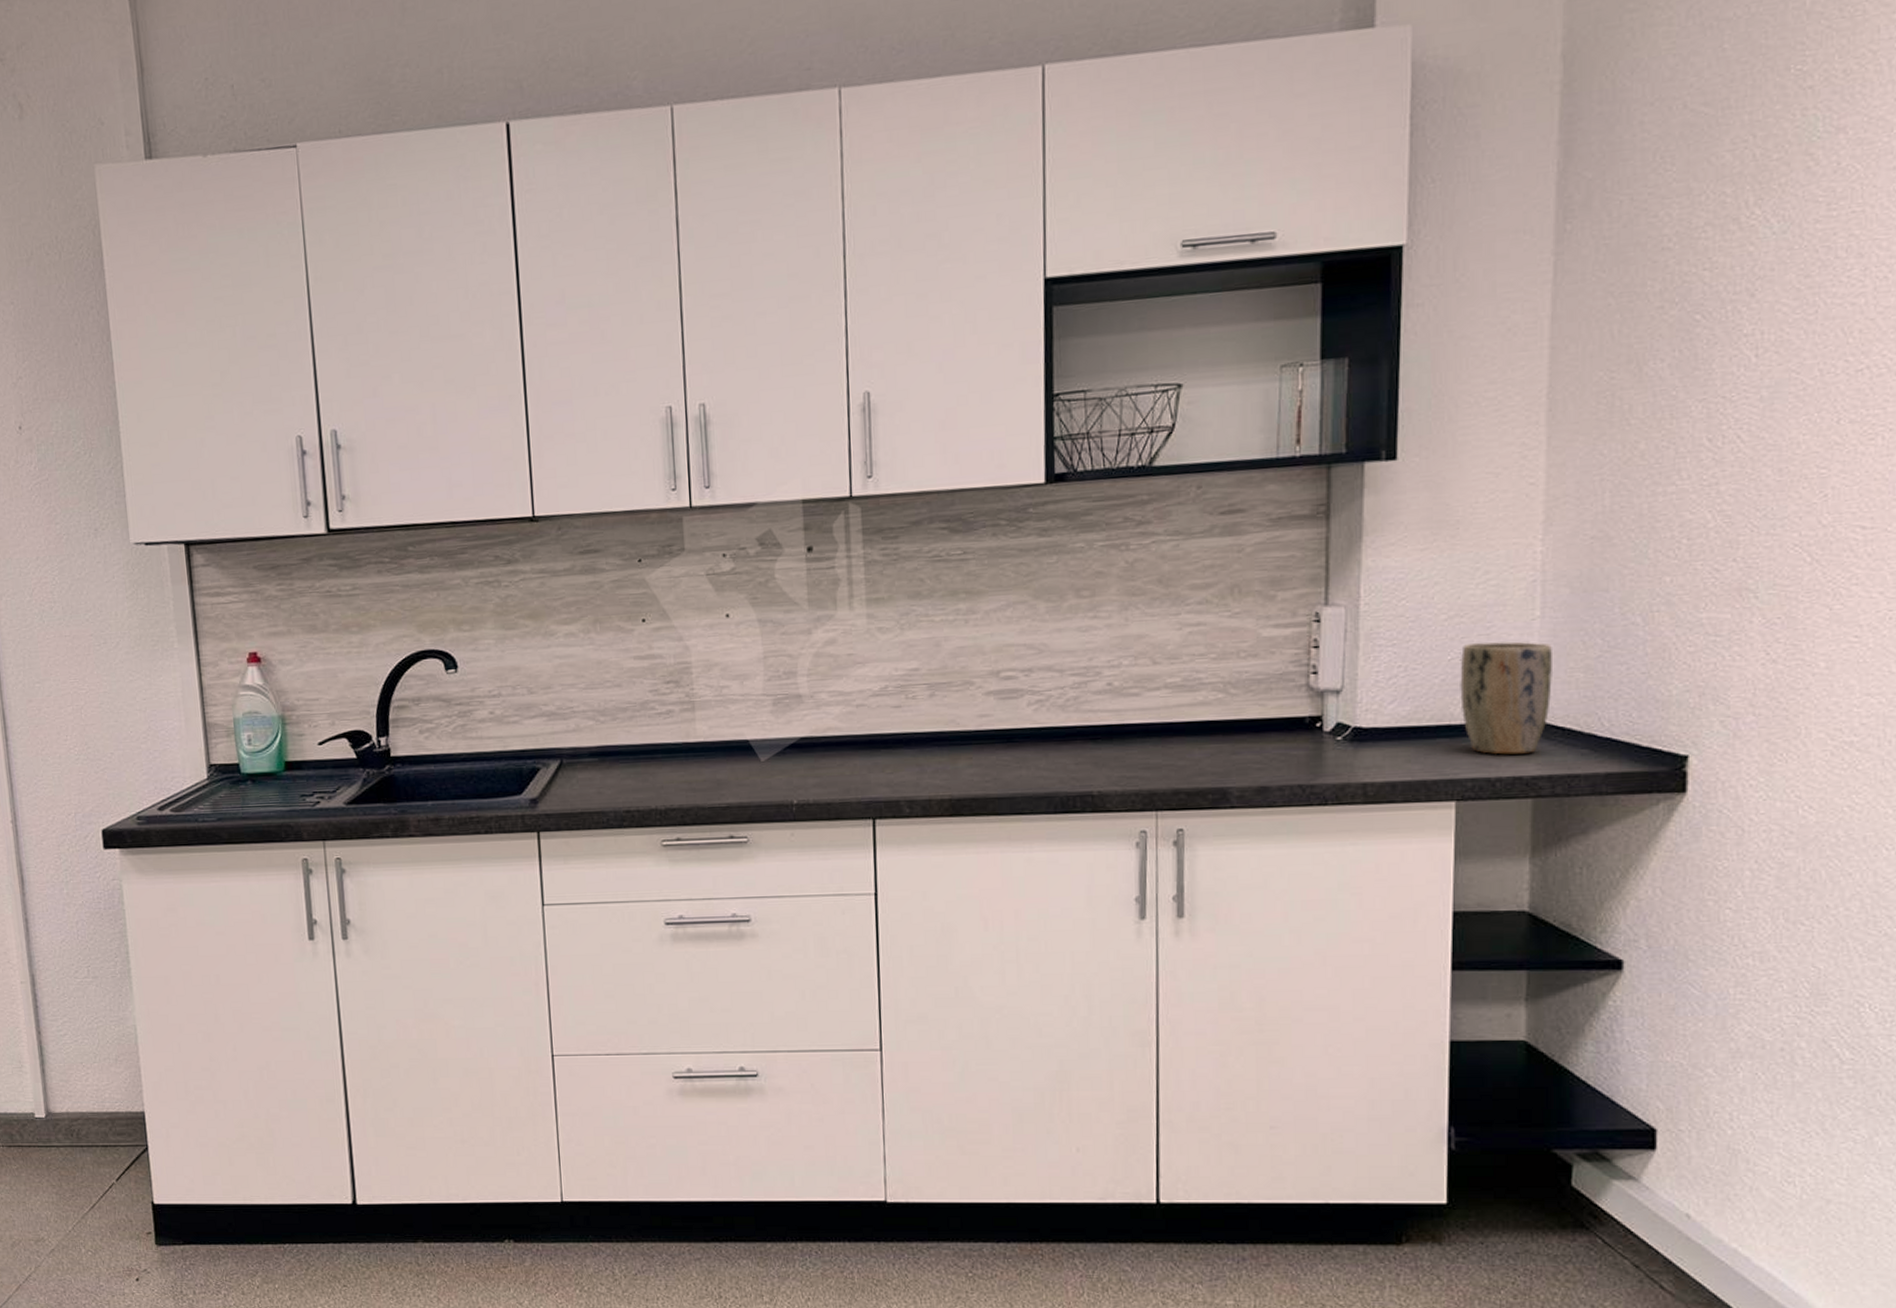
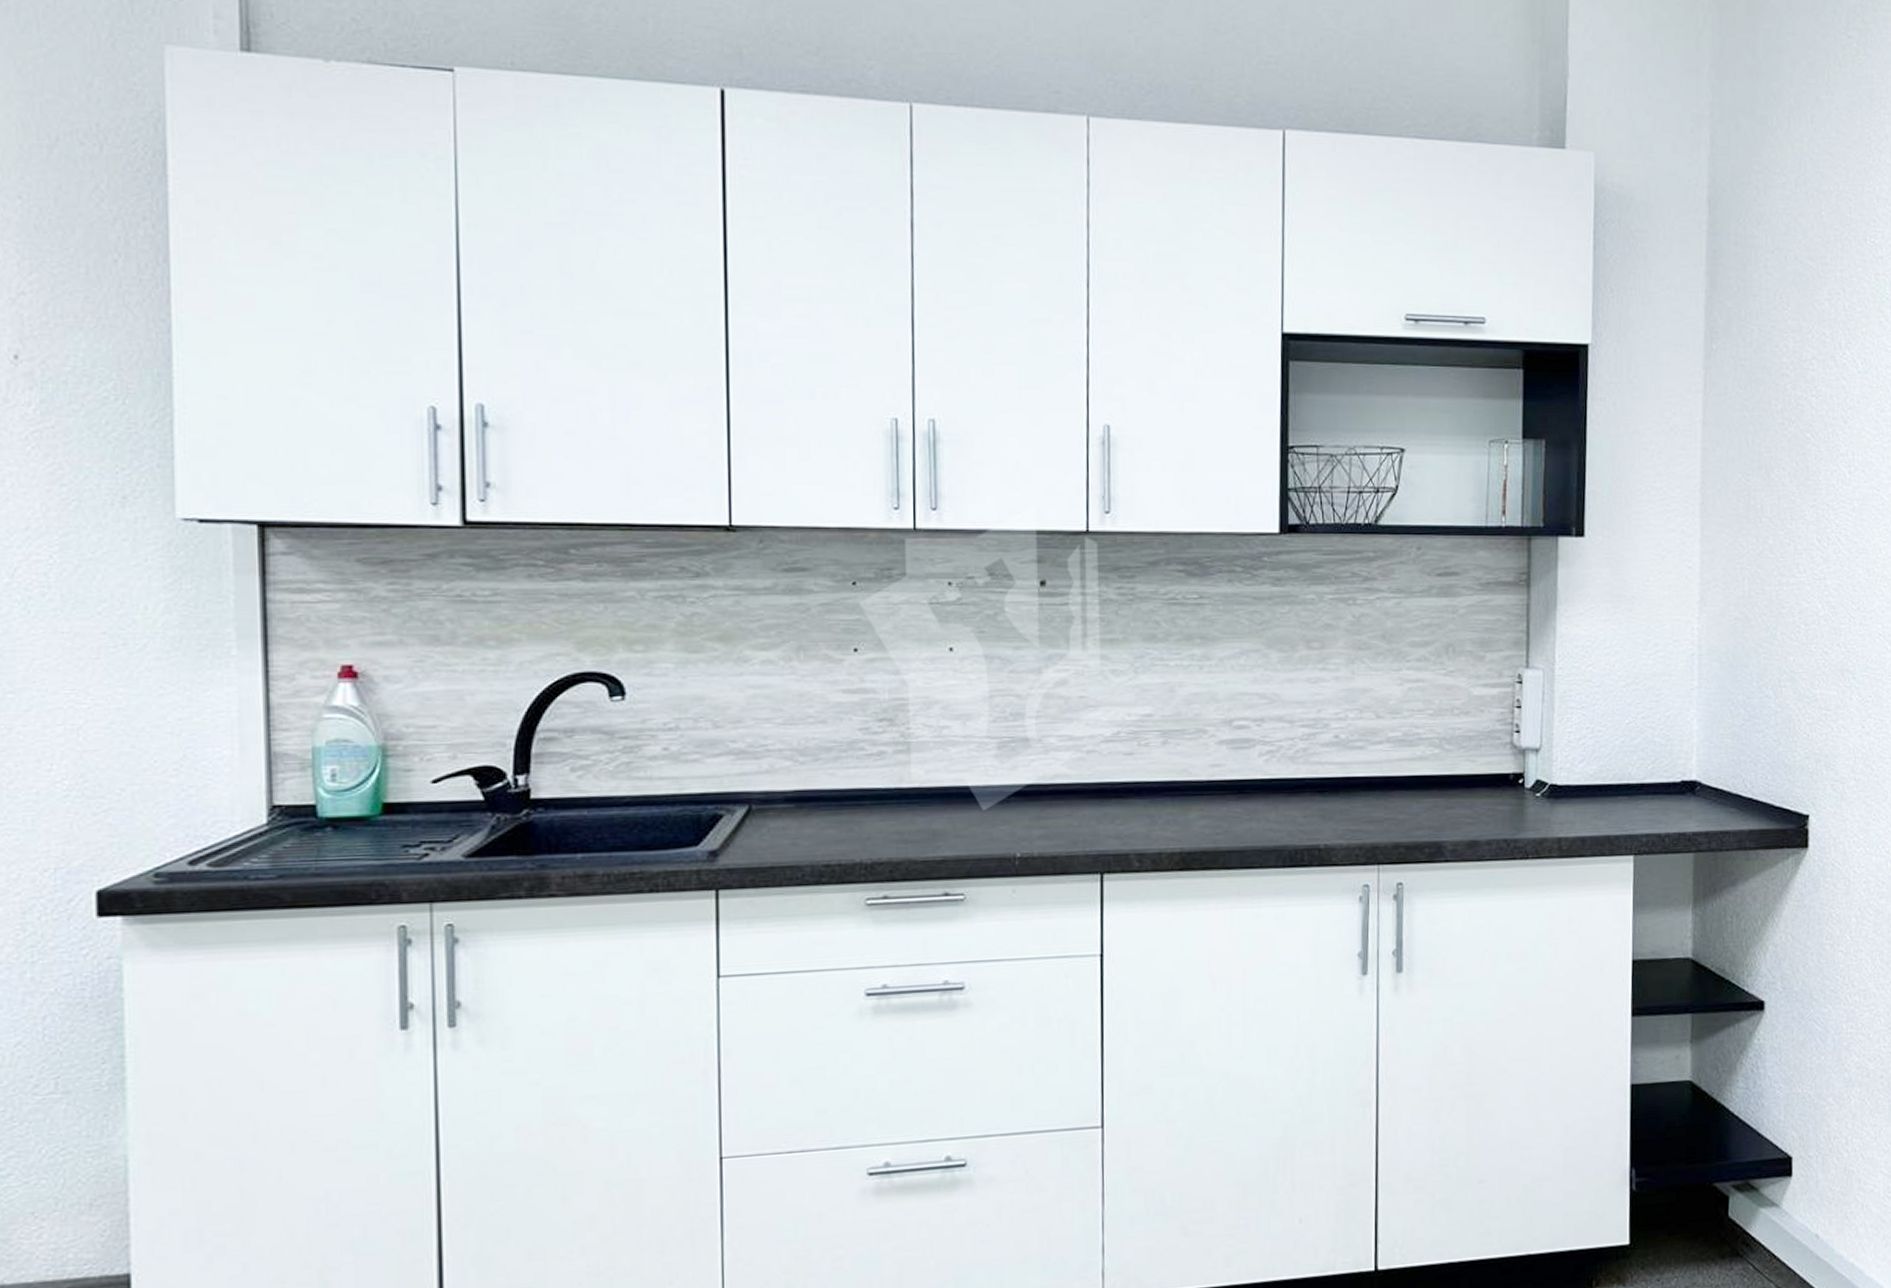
plant pot: present [1460,641,1552,755] -> none [1636,708,1707,812]

